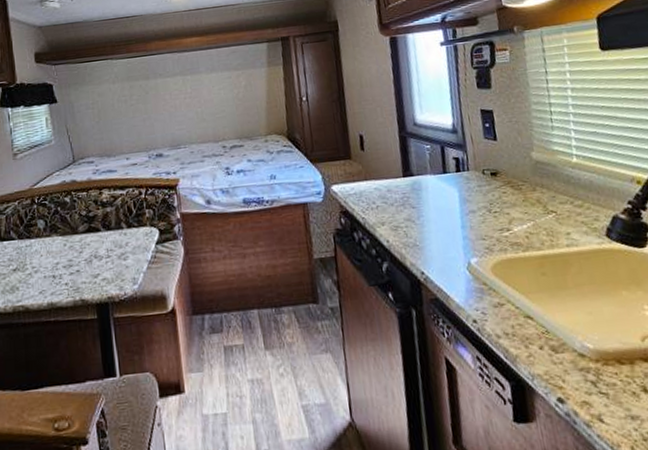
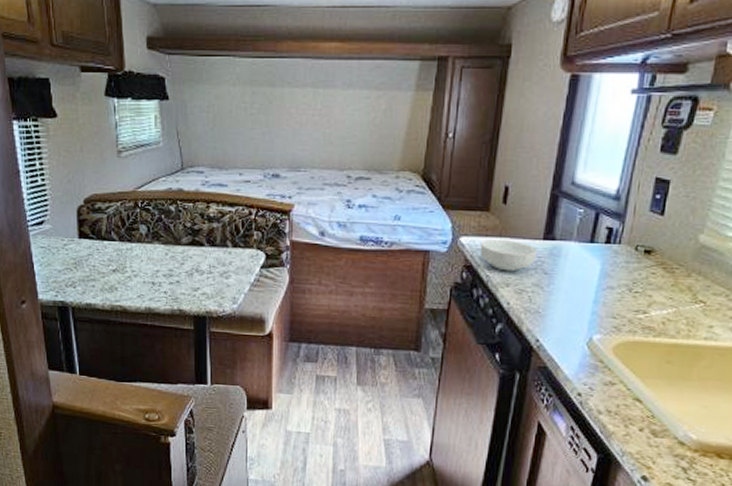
cereal bowl: none [350,182,402,212] -> present [480,240,537,272]

